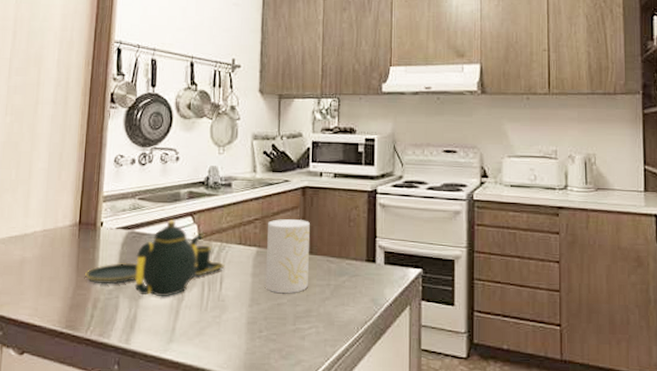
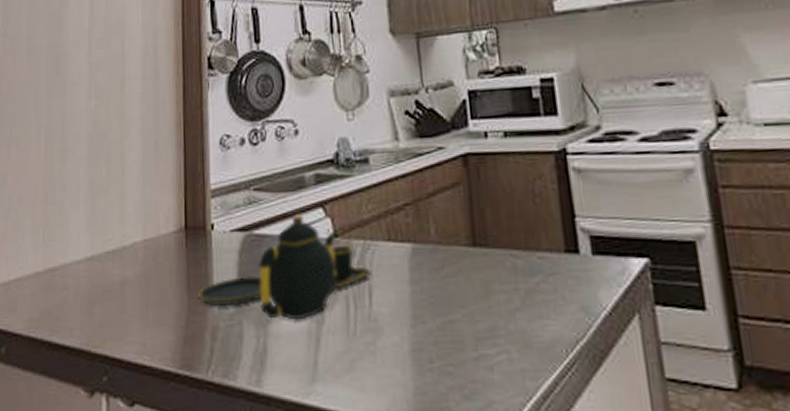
cup: present [265,219,310,293] -> none [423,200,488,305]

